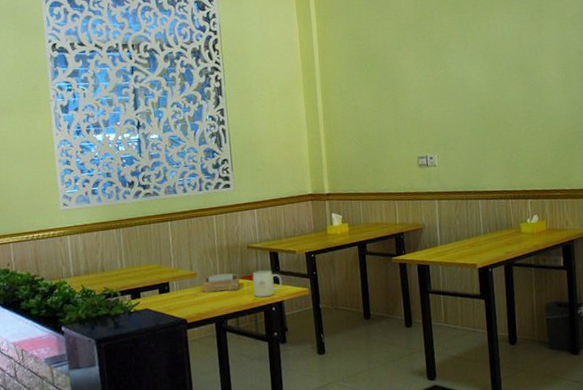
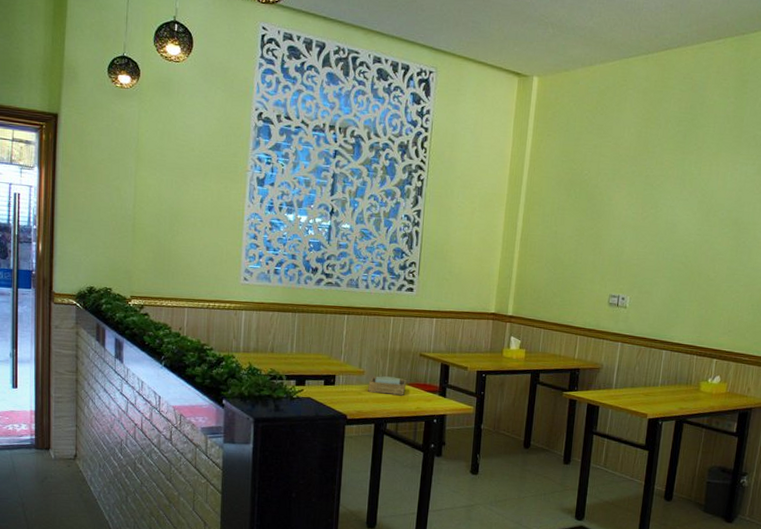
mug: present [252,270,283,298] -> none [417,380,449,408]

